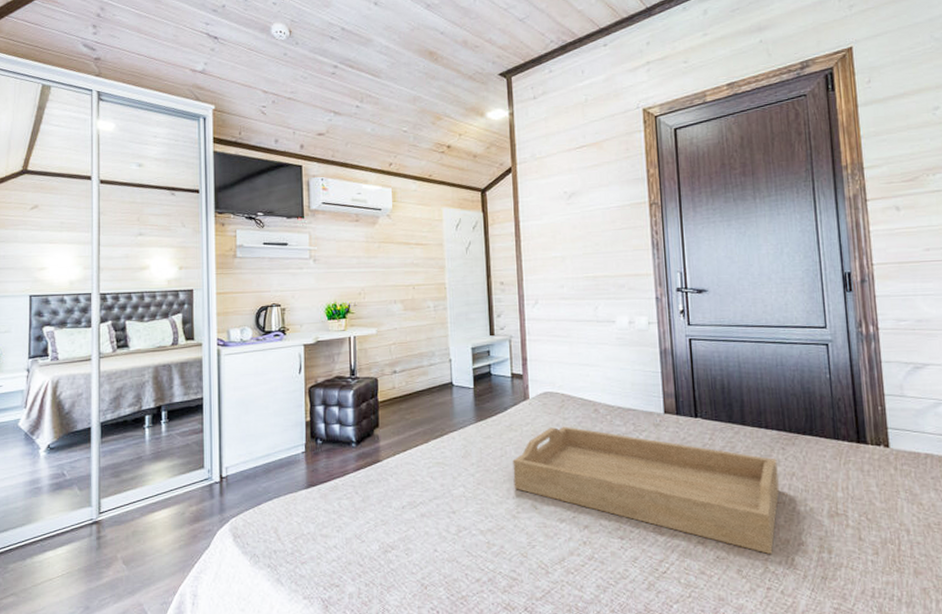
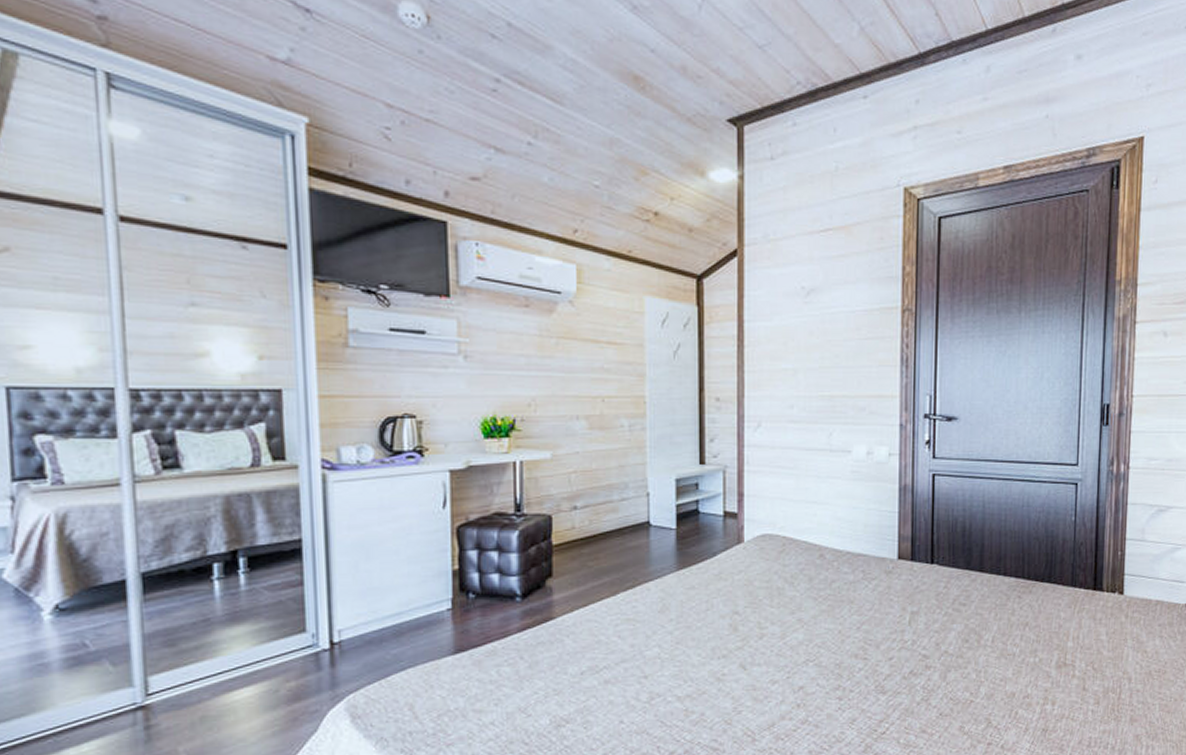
serving tray: present [512,426,779,555] -> none [720,574,1012,709]

